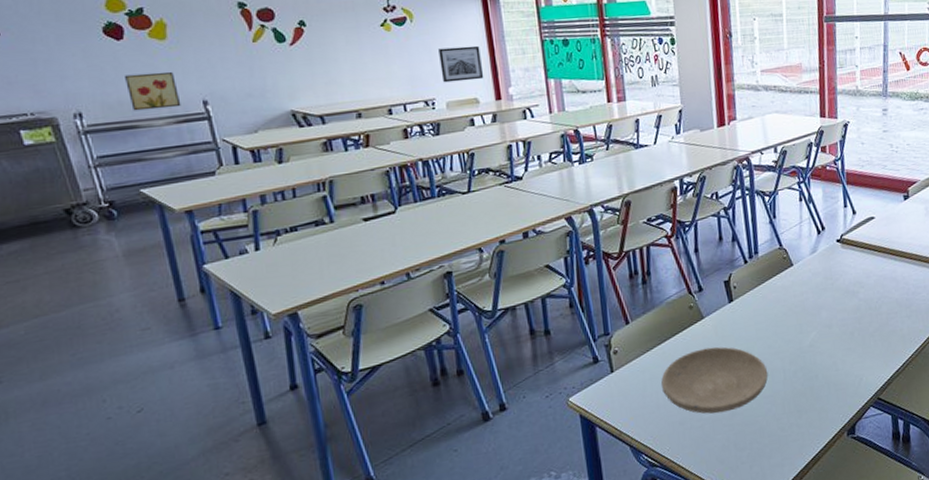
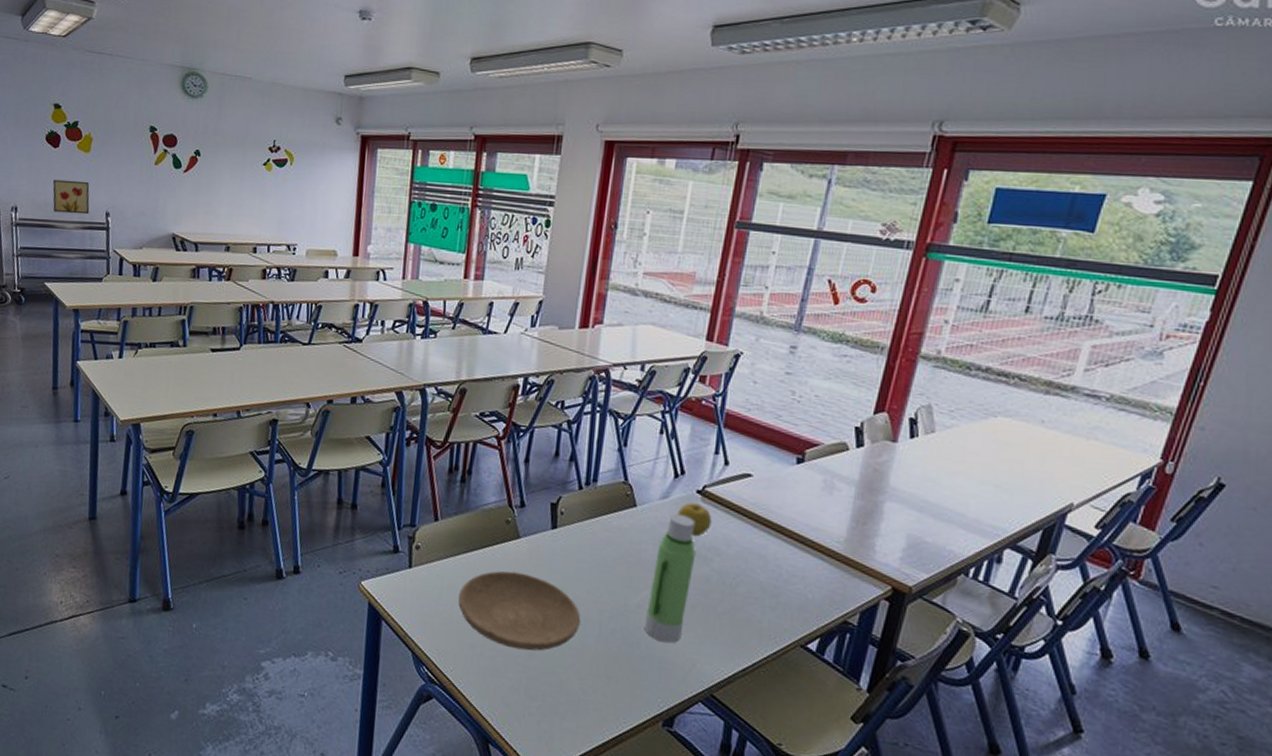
wall art: present [438,45,484,83] -> none [307,195,349,233]
water bottle: none [816,262,848,369] -> present [644,513,696,643]
fruit: none [825,250,853,277] -> present [677,502,712,537]

